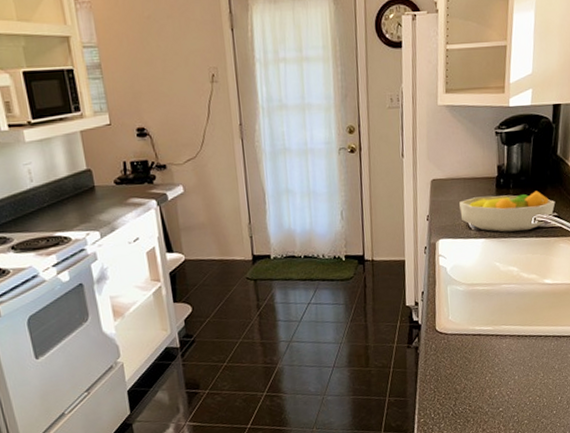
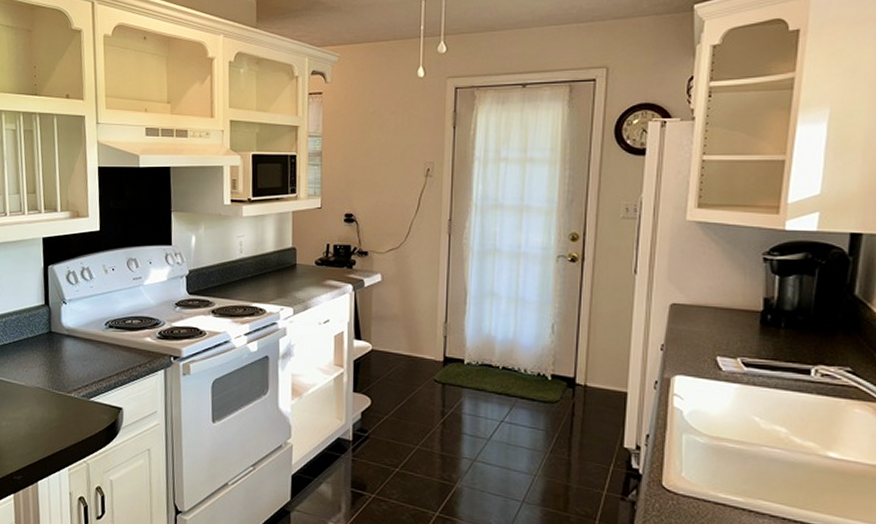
fruit bowl: present [459,191,556,232] -> none [707,332,849,384]

